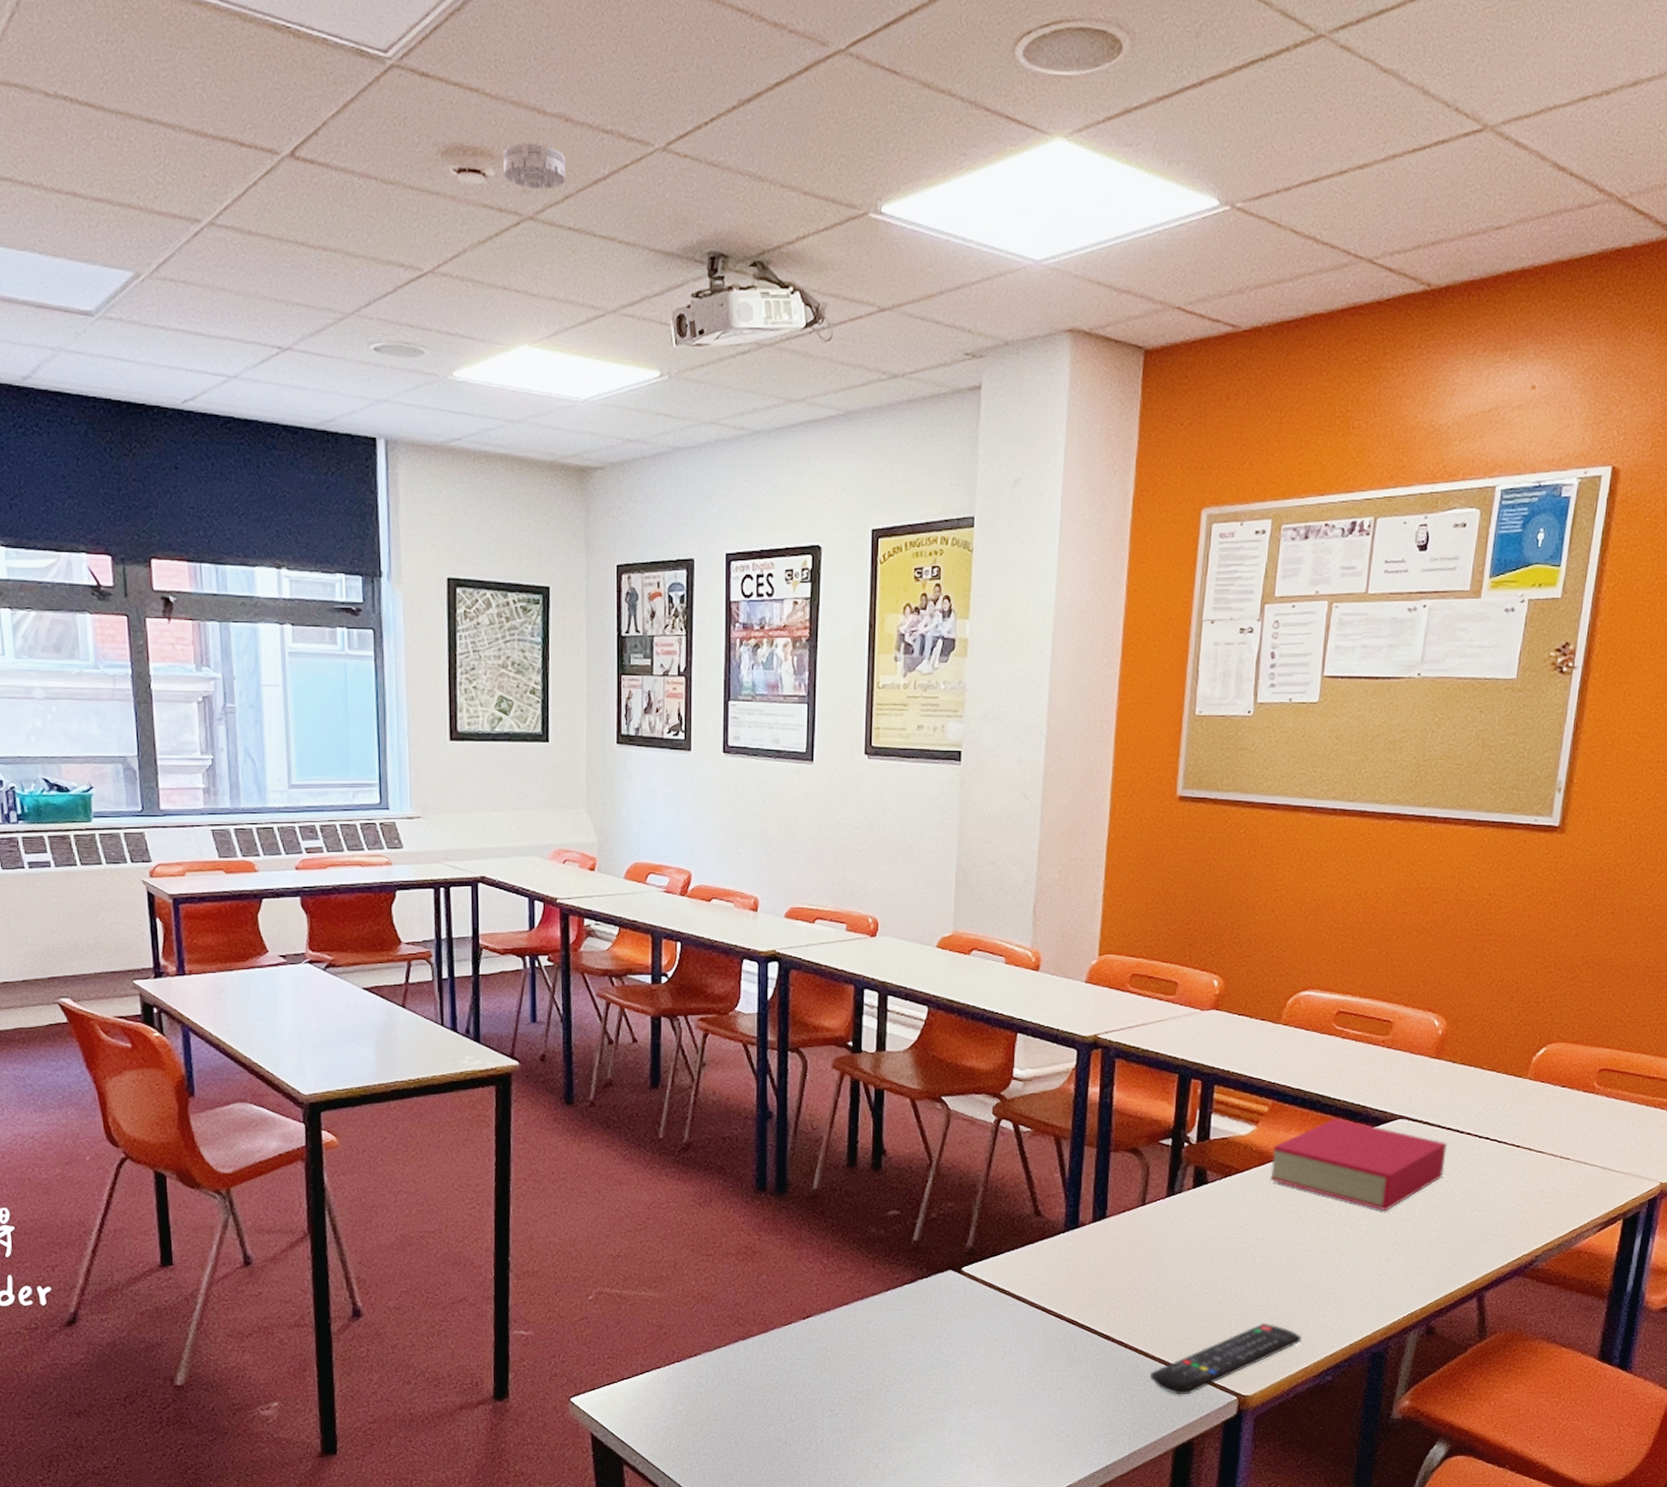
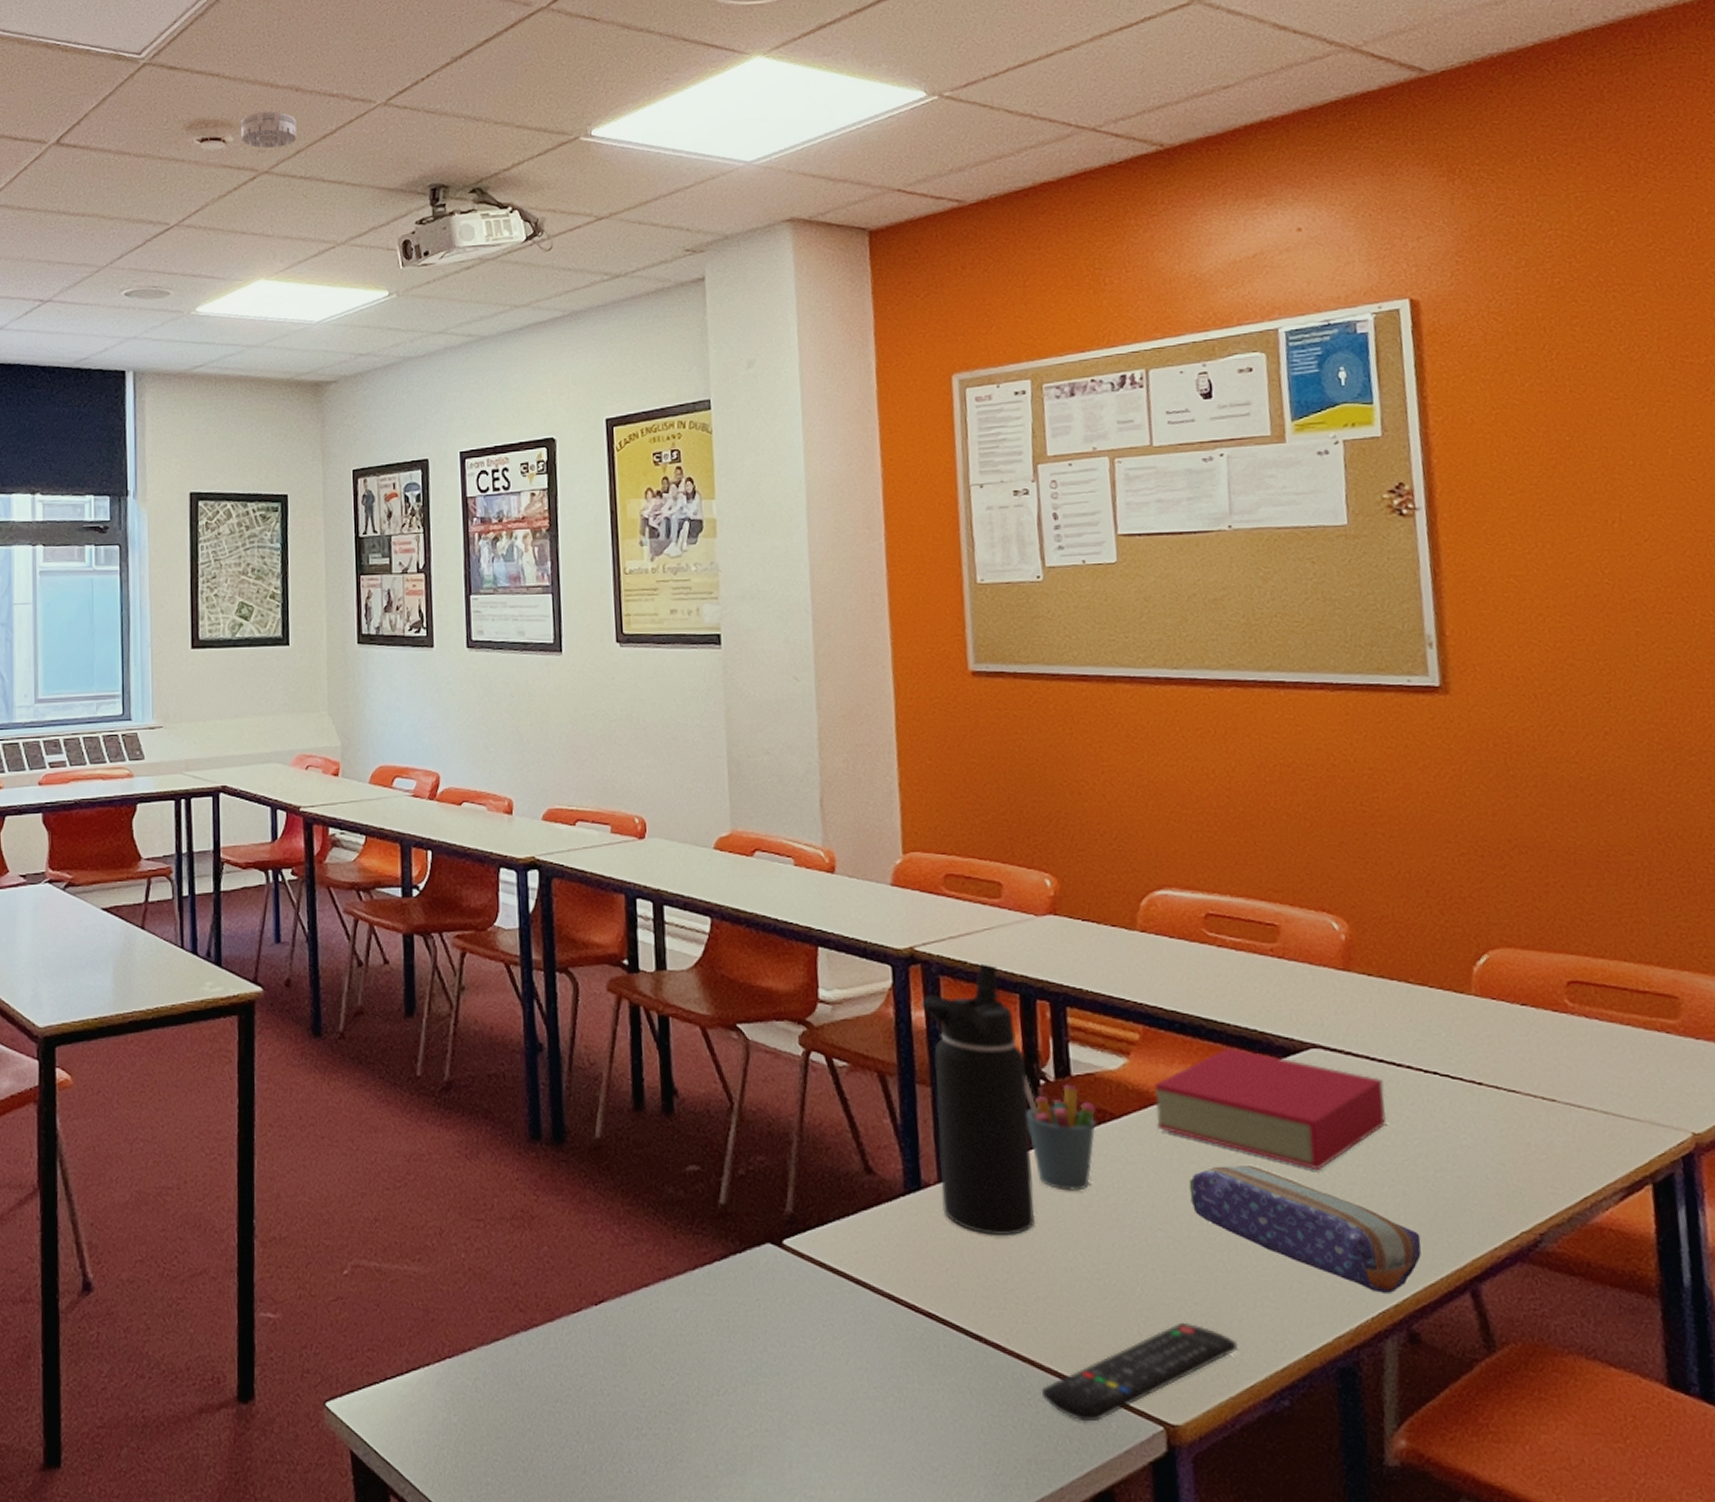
water bottle: none [1093,1049,1176,1263] -> present [921,963,1036,1236]
pen holder: none [1169,1139,1226,1228] -> present [1024,1075,1097,1191]
pencil case: none [1286,1207,1450,1299] -> present [1188,1164,1422,1293]

